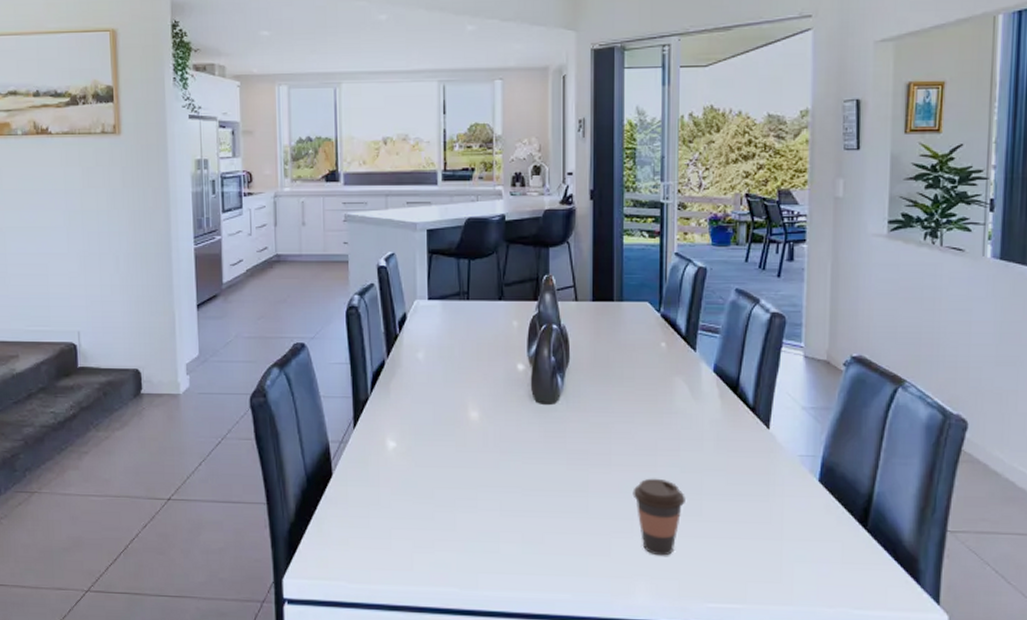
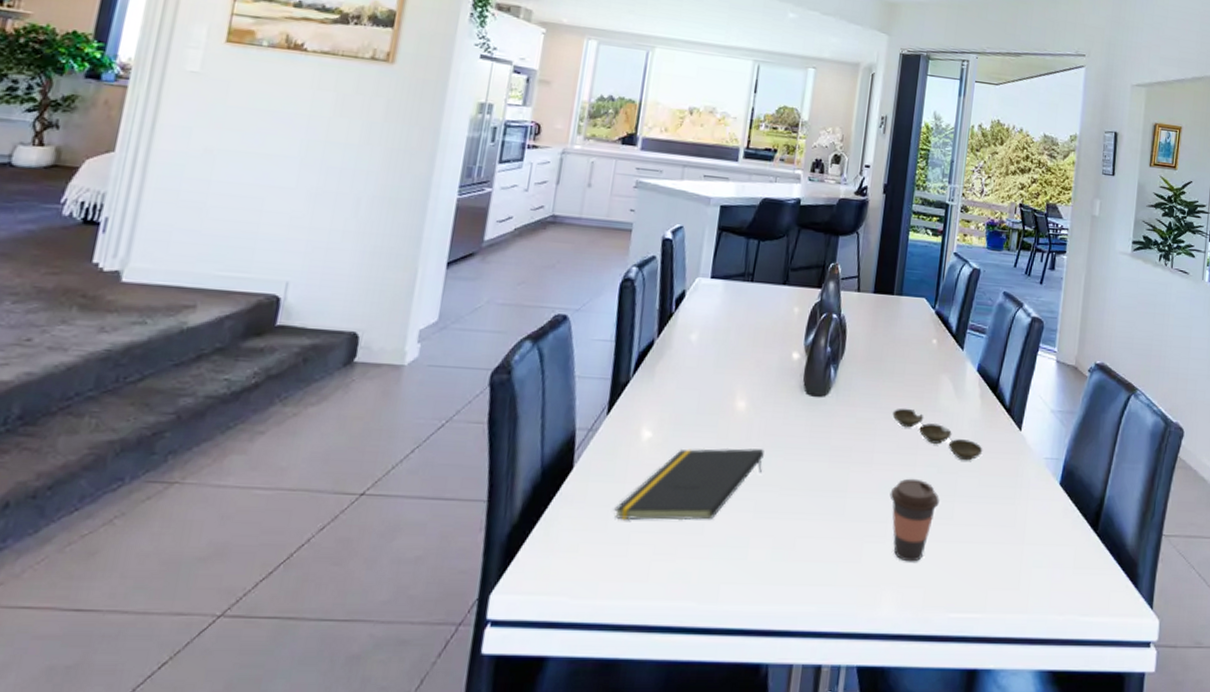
notepad: none [374,454,502,519] -> present [614,448,764,521]
bowl: none [626,411,728,460] -> present [892,408,983,461]

